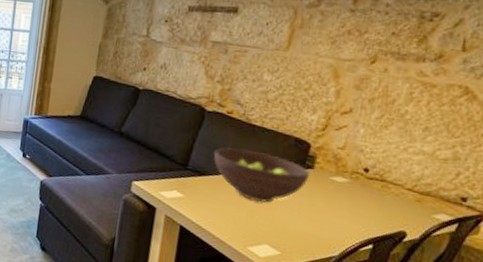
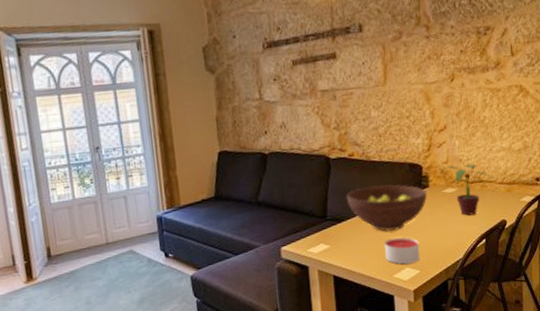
candle: none [243,208,287,243] -> present [385,237,420,265]
potted plant: none [331,152,400,215] -> present [440,164,492,216]

